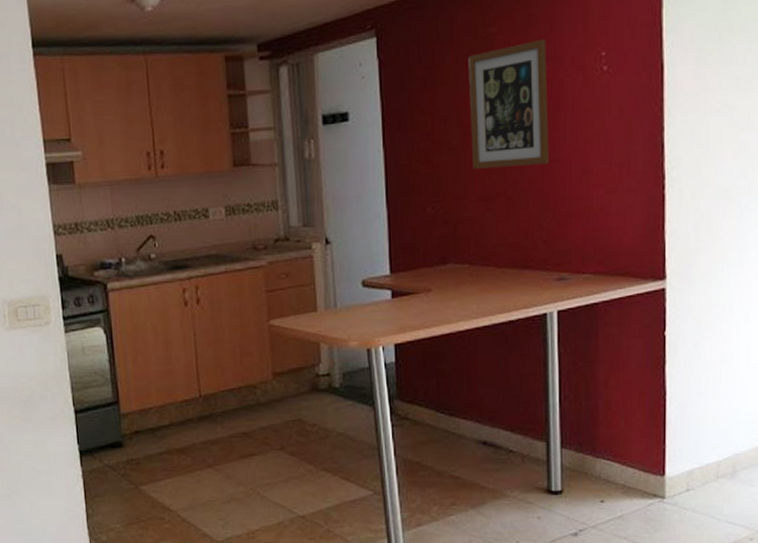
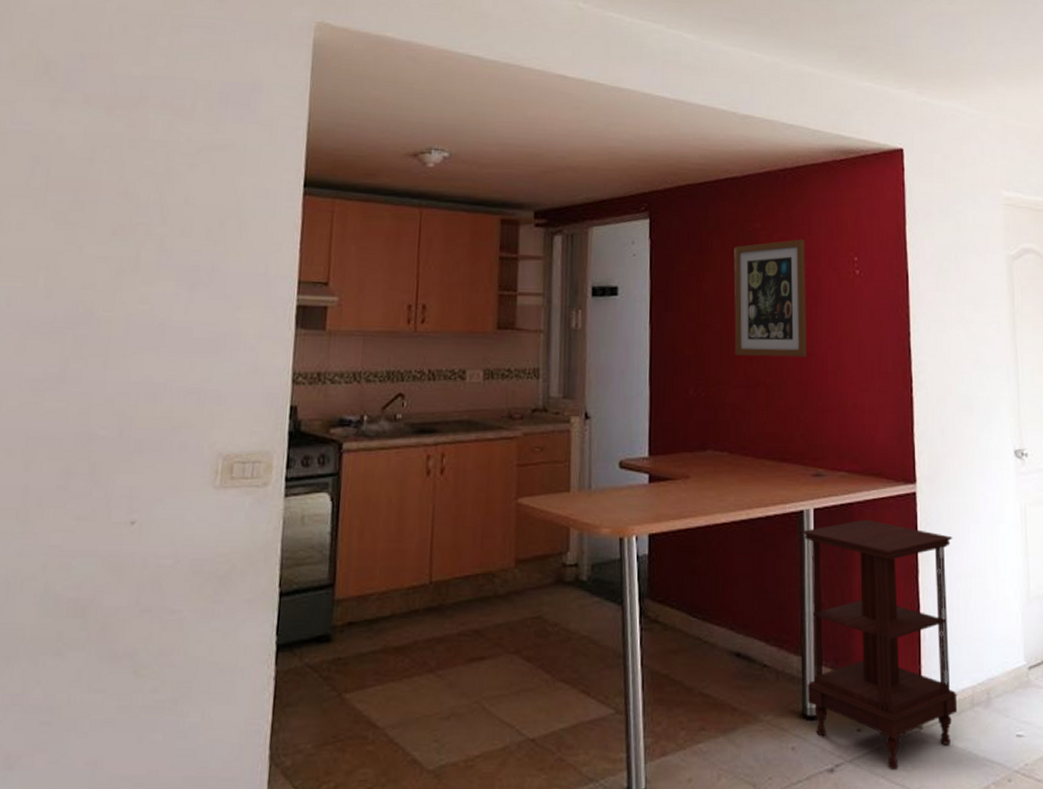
side table: none [545,317,704,532] -> present [802,519,958,769]

